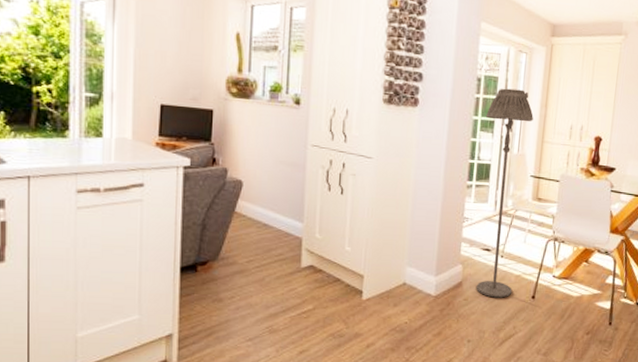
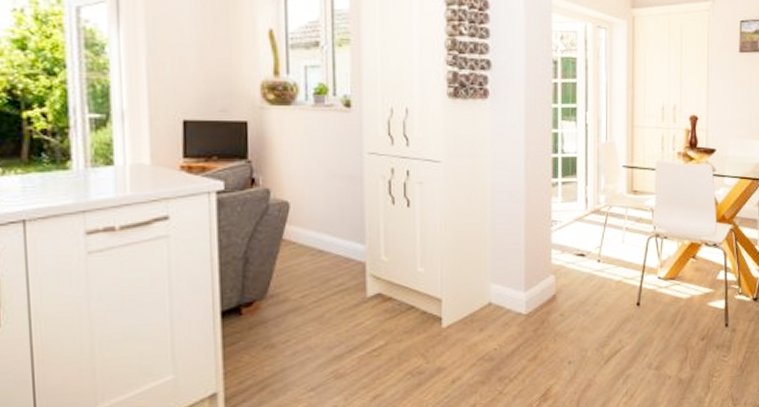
floor lamp: present [476,88,533,298] -> none [567,69,620,310]

